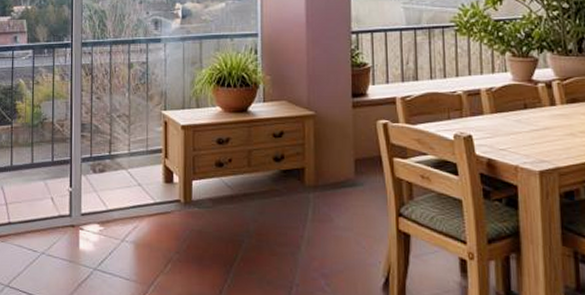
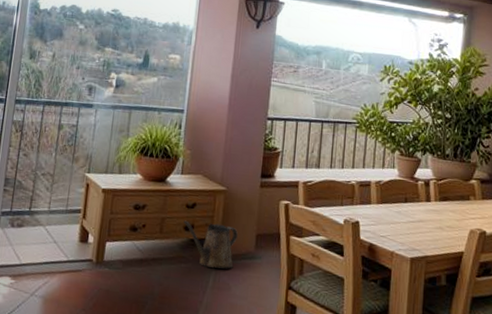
watering can: none [272,150,334,199] -> present [183,220,238,269]

